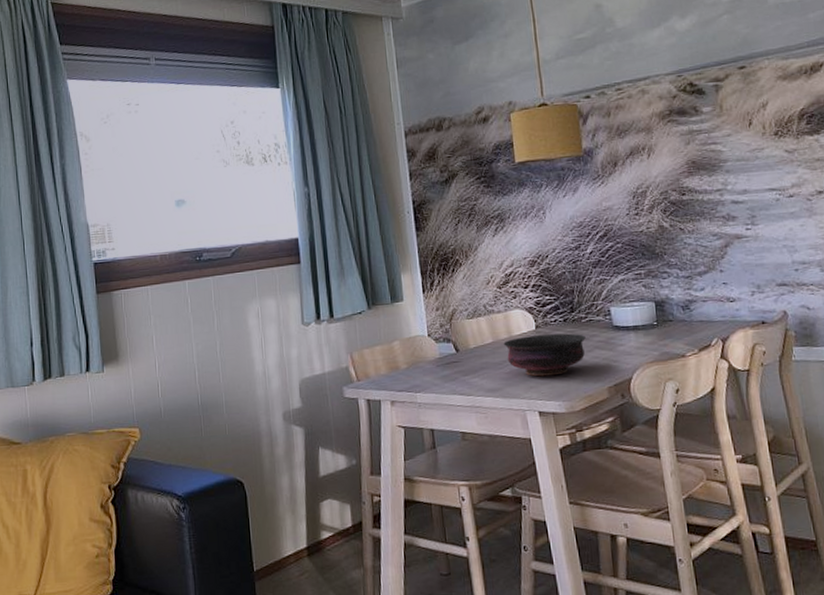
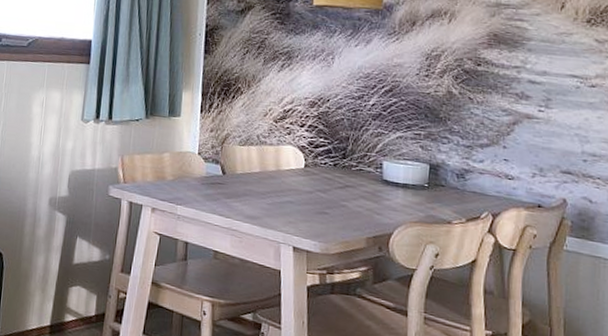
bowl: present [503,333,586,377] -> none [270,172,353,216]

